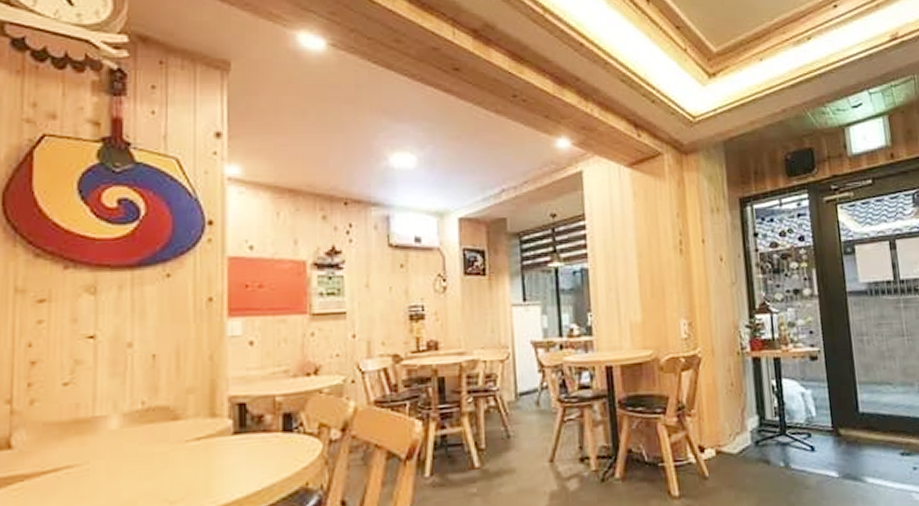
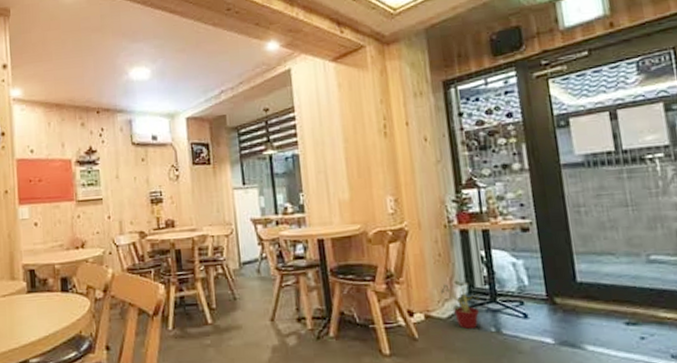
potted plant: none [732,412,772,465] -> present [441,280,482,330]

